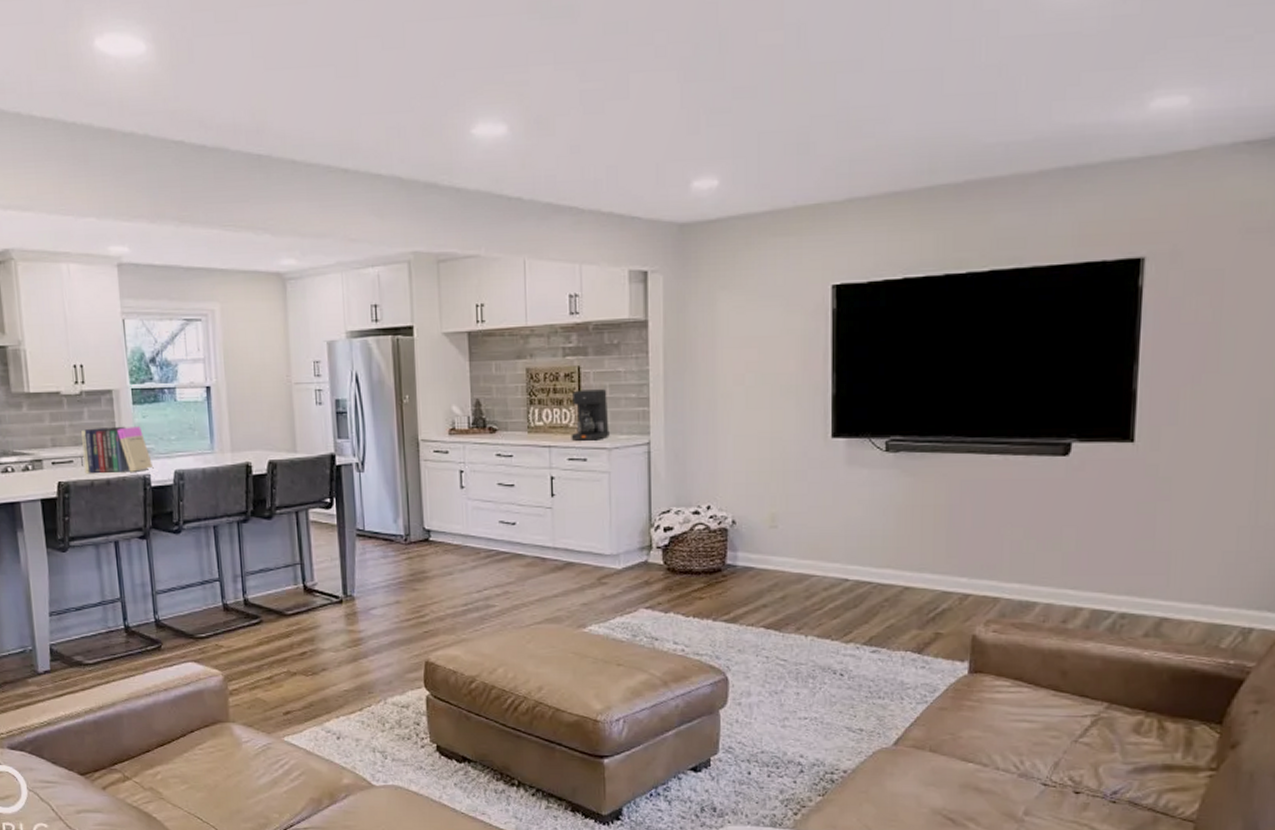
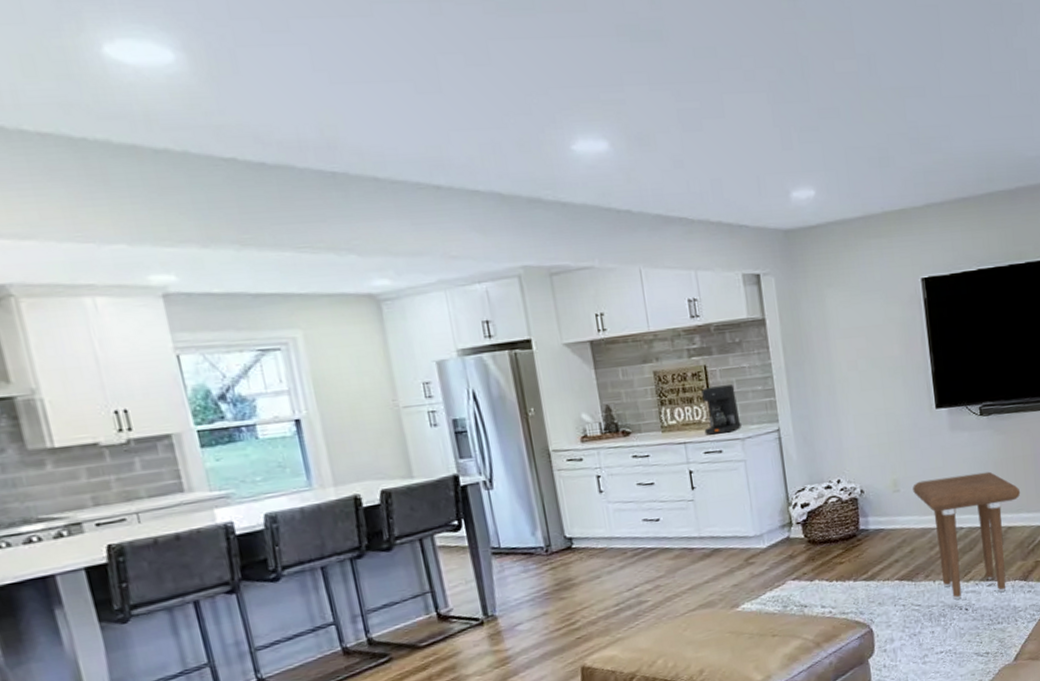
books: present [81,425,154,474] -> none [133,470,237,532]
side table: none [793,518,926,663] -> present [913,471,1021,600]

